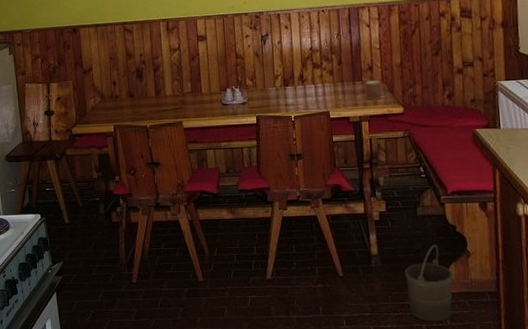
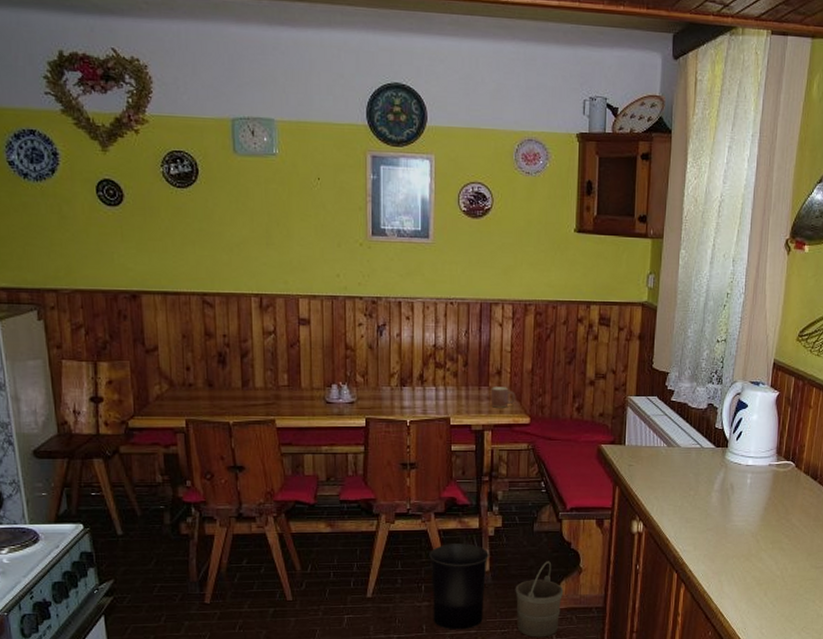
waste bin: none [320,228,376,312] -> present [429,543,489,630]

